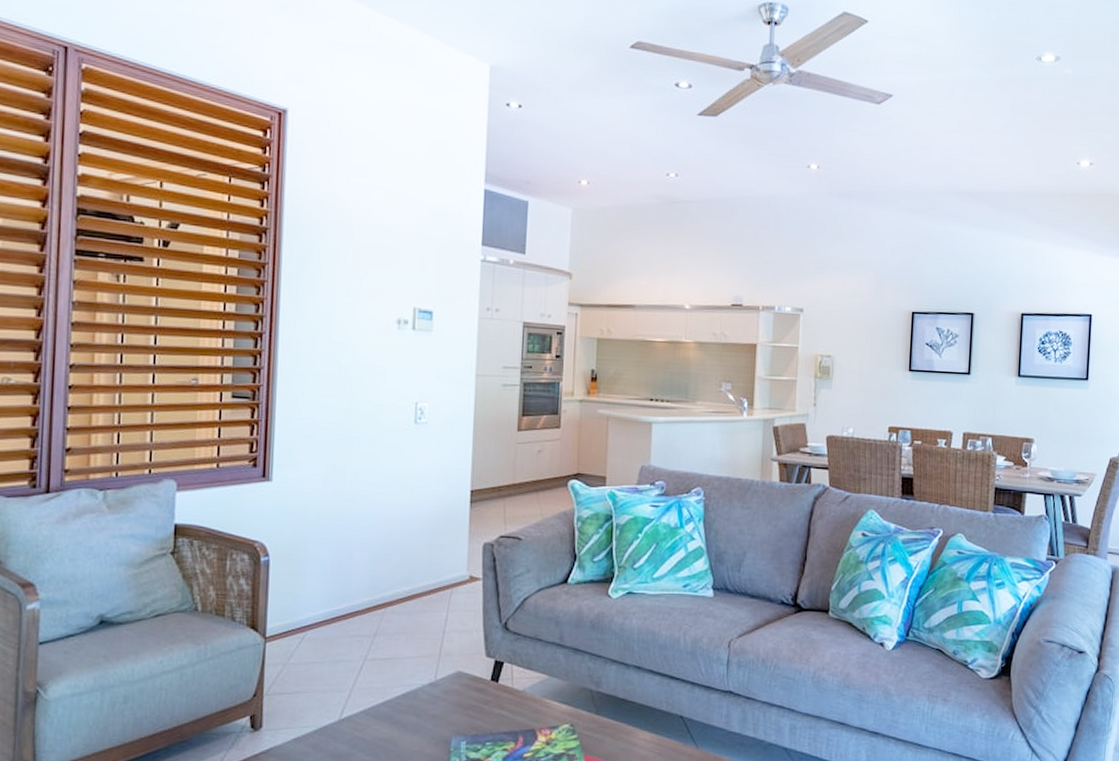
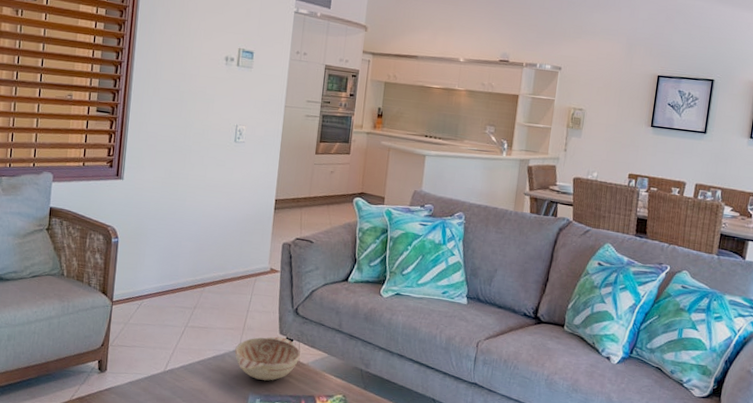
decorative bowl: none [430,660,515,717] -> present [234,336,301,381]

